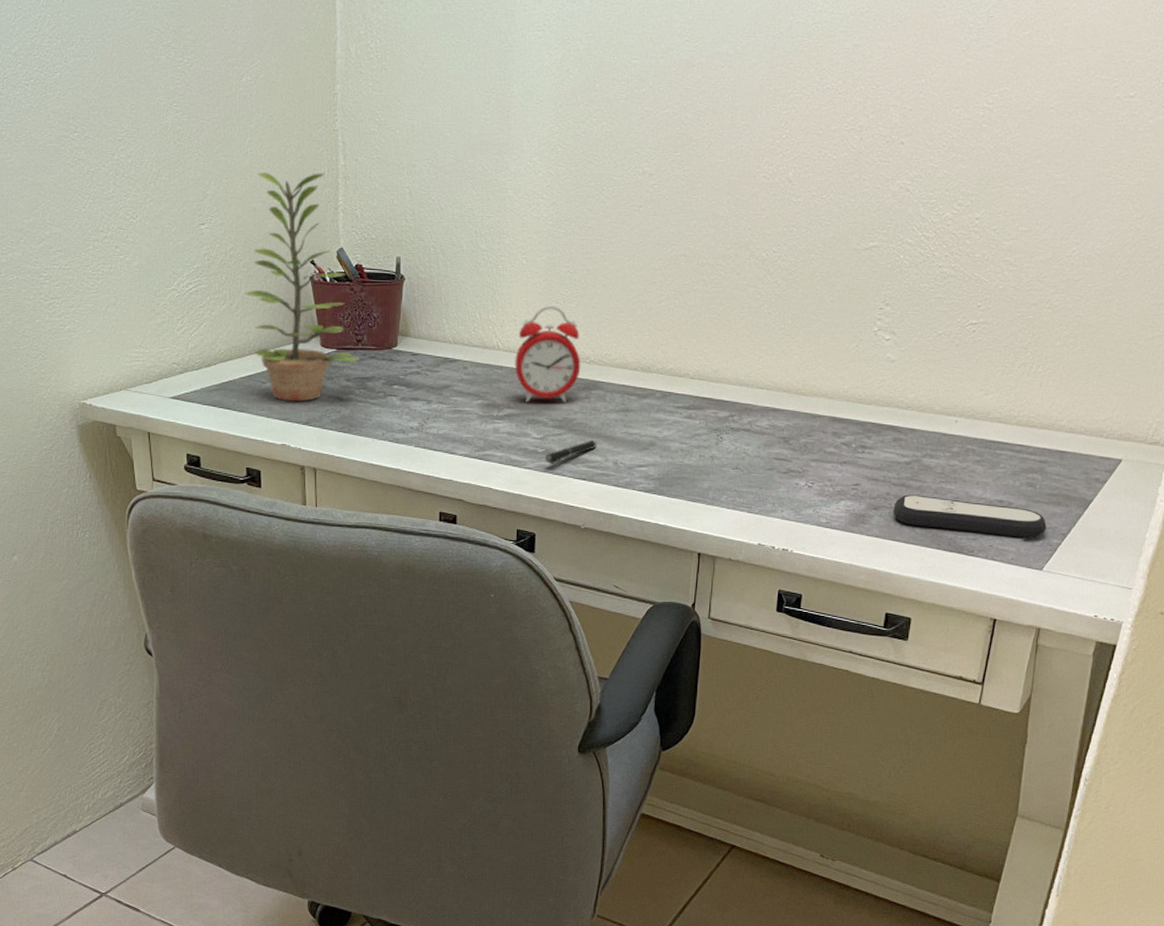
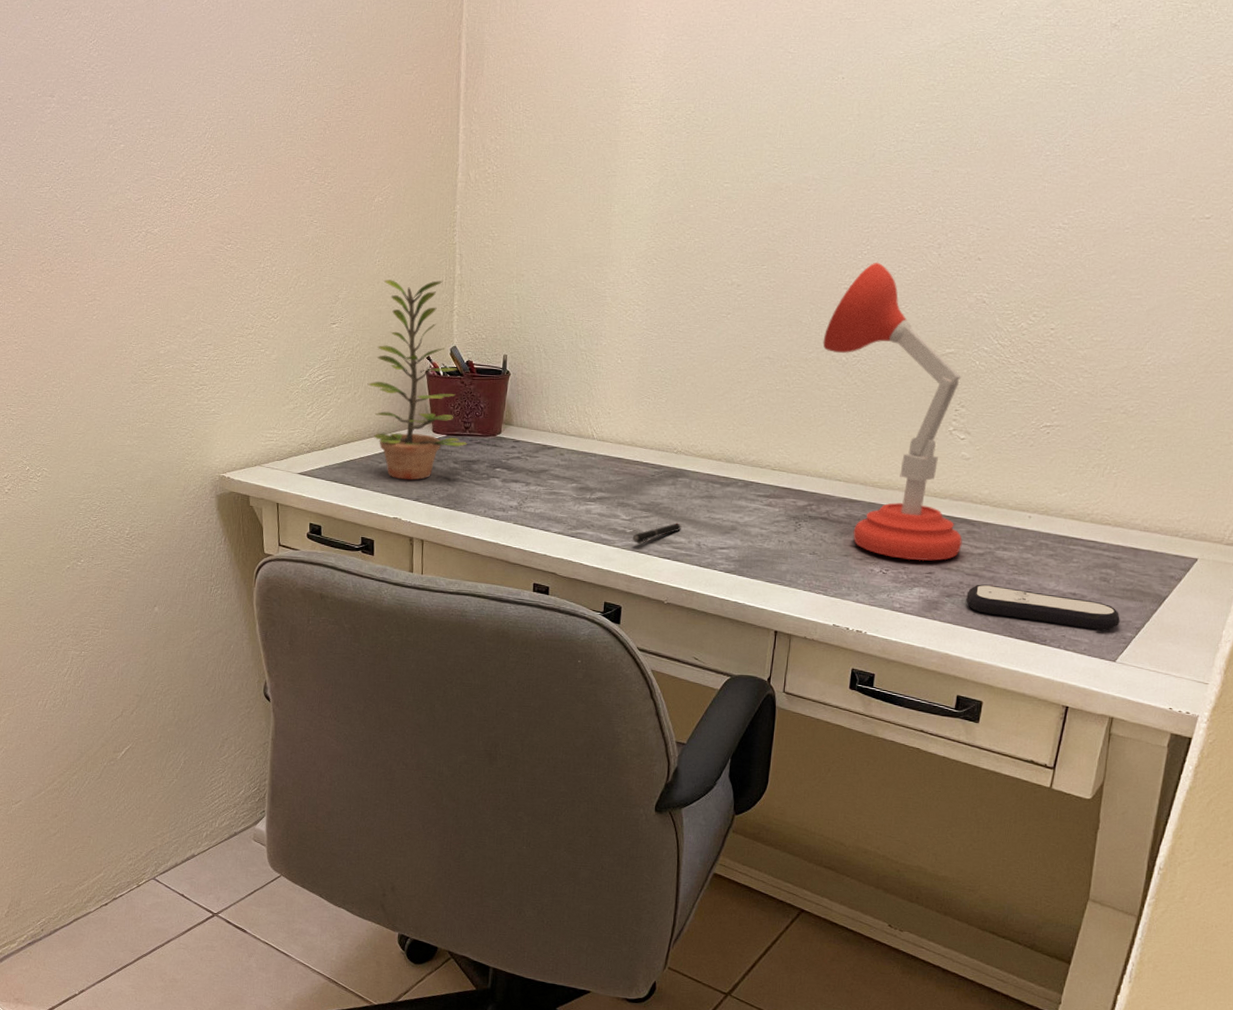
alarm clock: present [514,305,581,403] -> none [607,400,669,488]
desk lamp: none [741,147,889,473] -> present [823,262,962,561]

